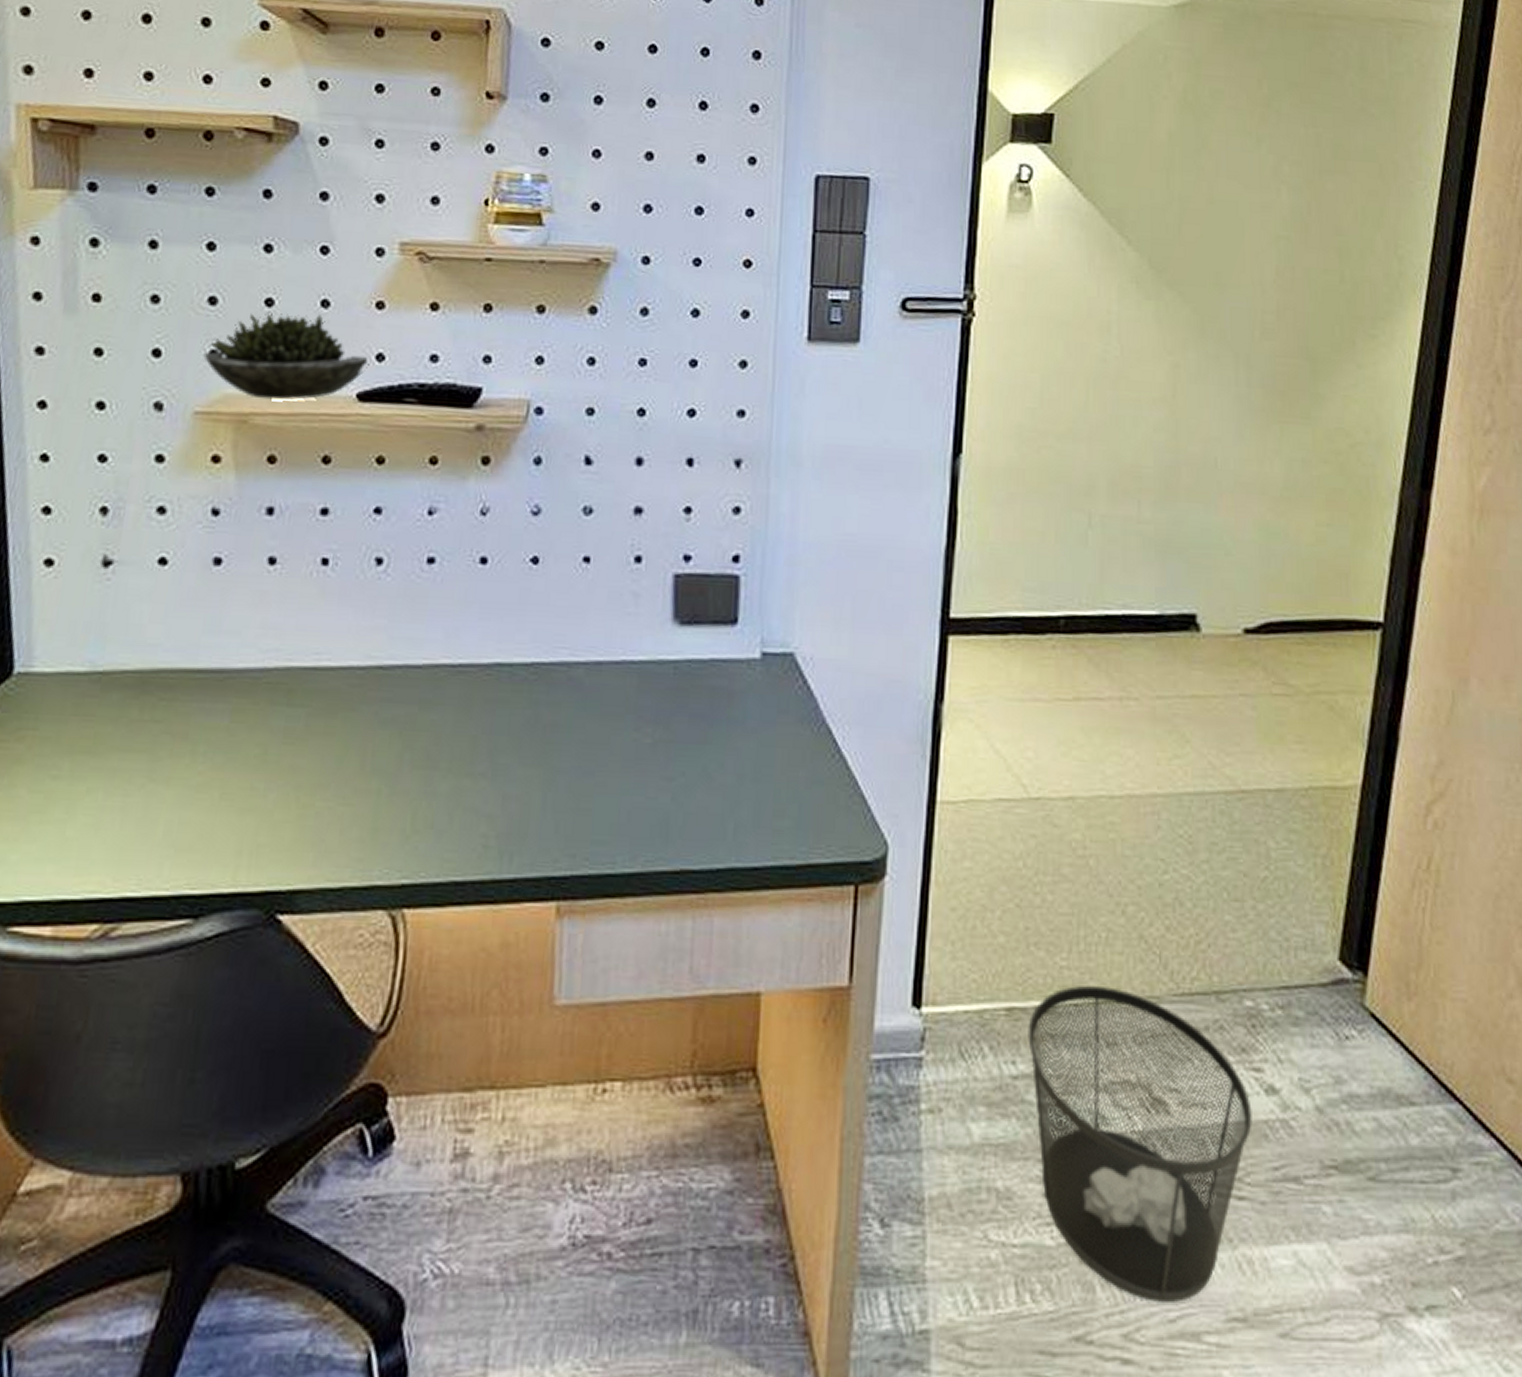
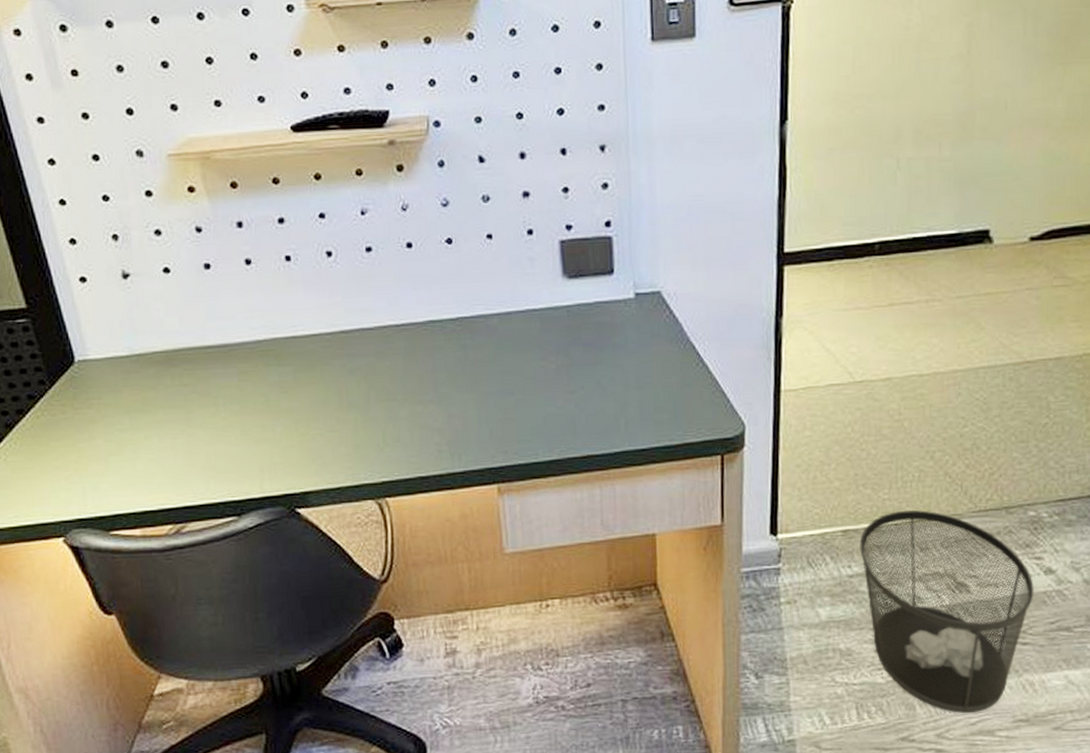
succulent plant: present [203,311,369,400] -> none [166,66,297,139]

